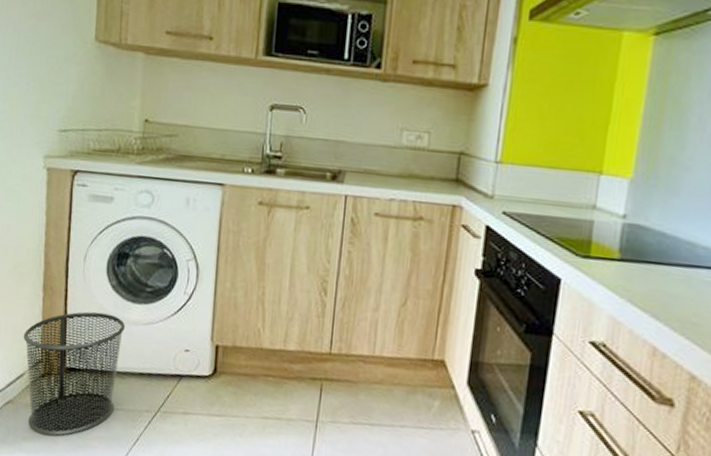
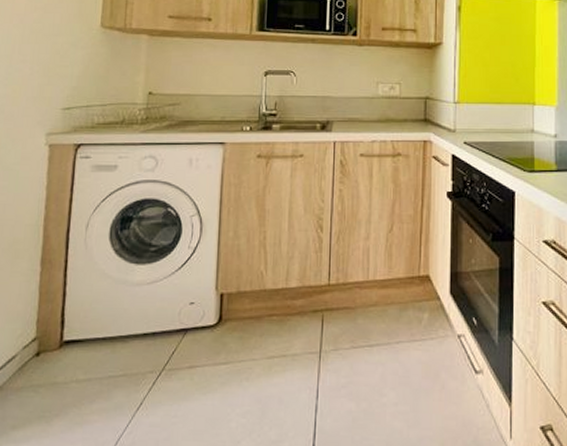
trash can: present [23,311,125,436] -> none [16,278,128,419]

